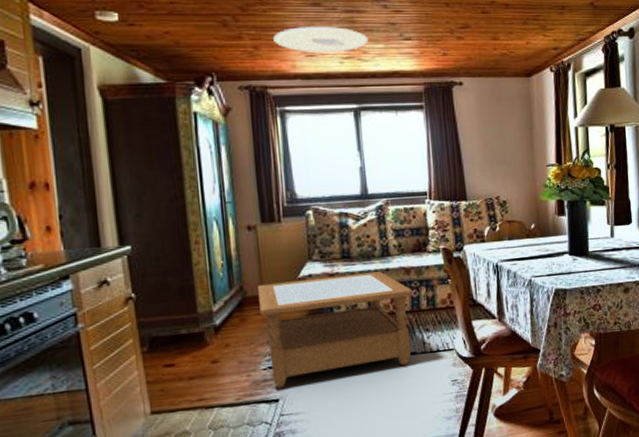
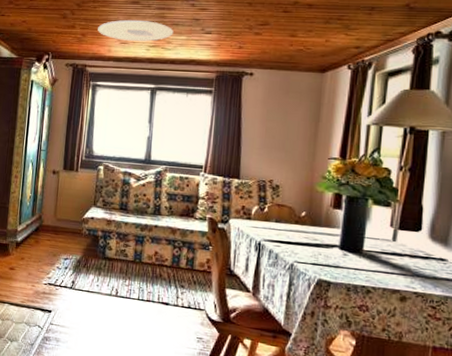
coffee table: present [258,271,412,389] -> none [49,217,175,312]

